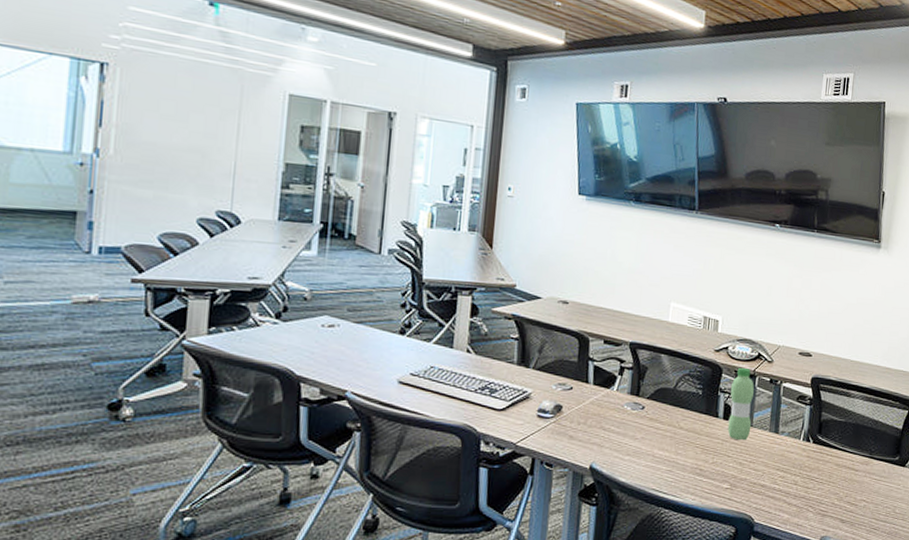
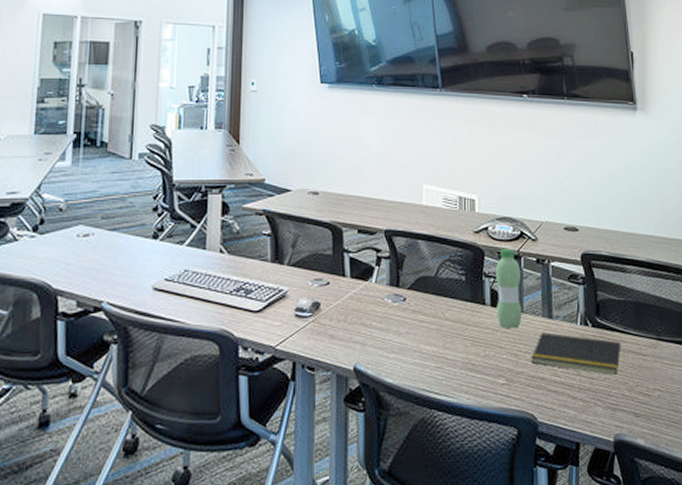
notepad: none [754,445,837,486] -> present [531,332,621,375]

